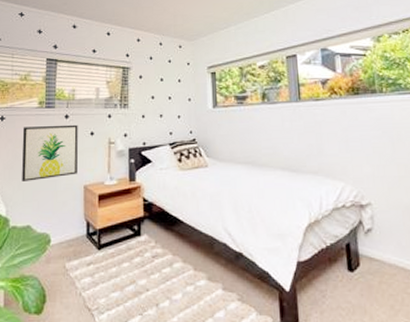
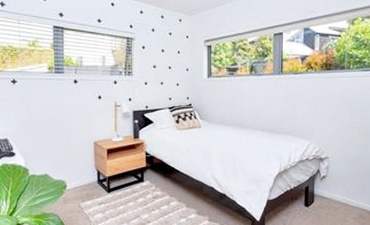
wall art: present [22,124,78,181] -> none [34,89,88,138]

